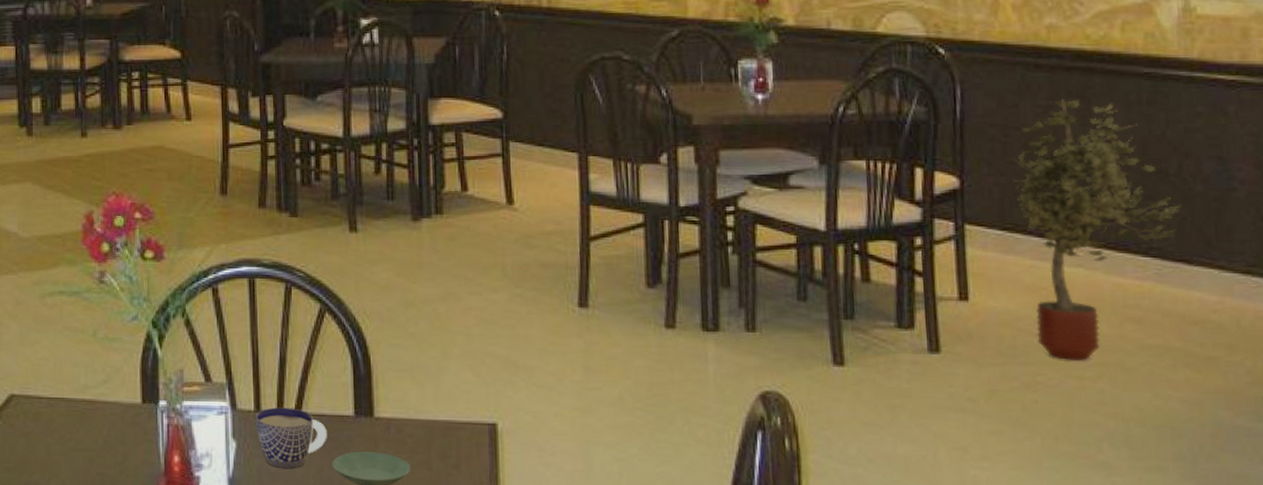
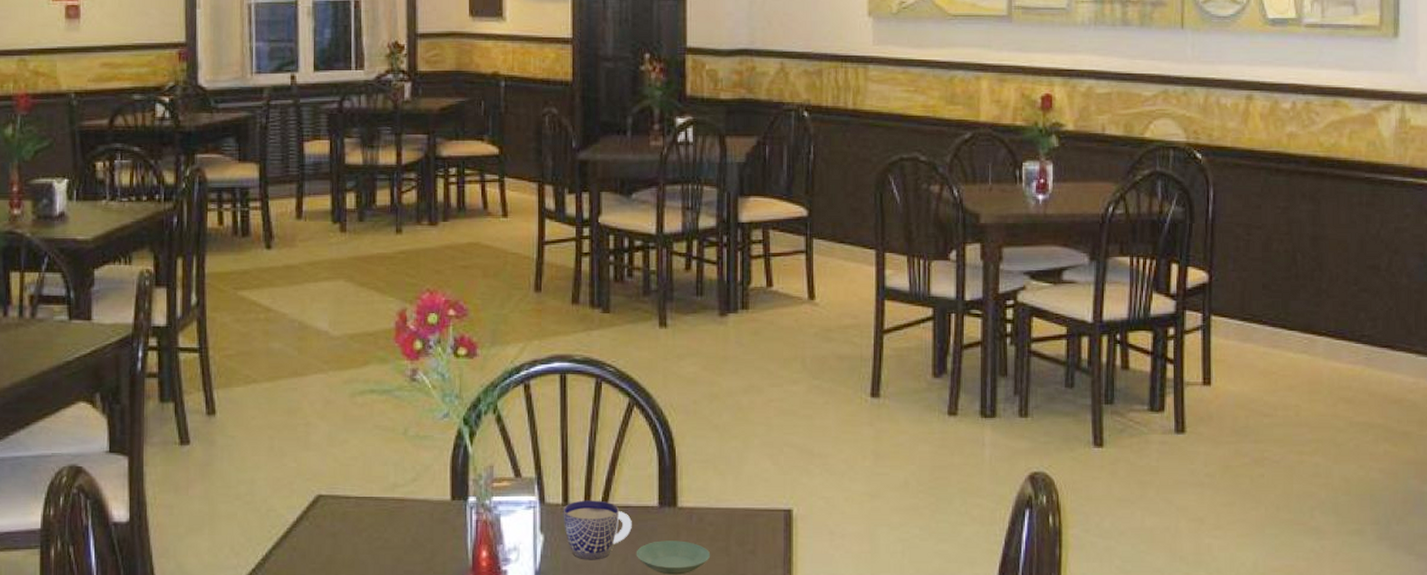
potted tree: present [1011,99,1183,360] -> none [1252,201,1391,437]

